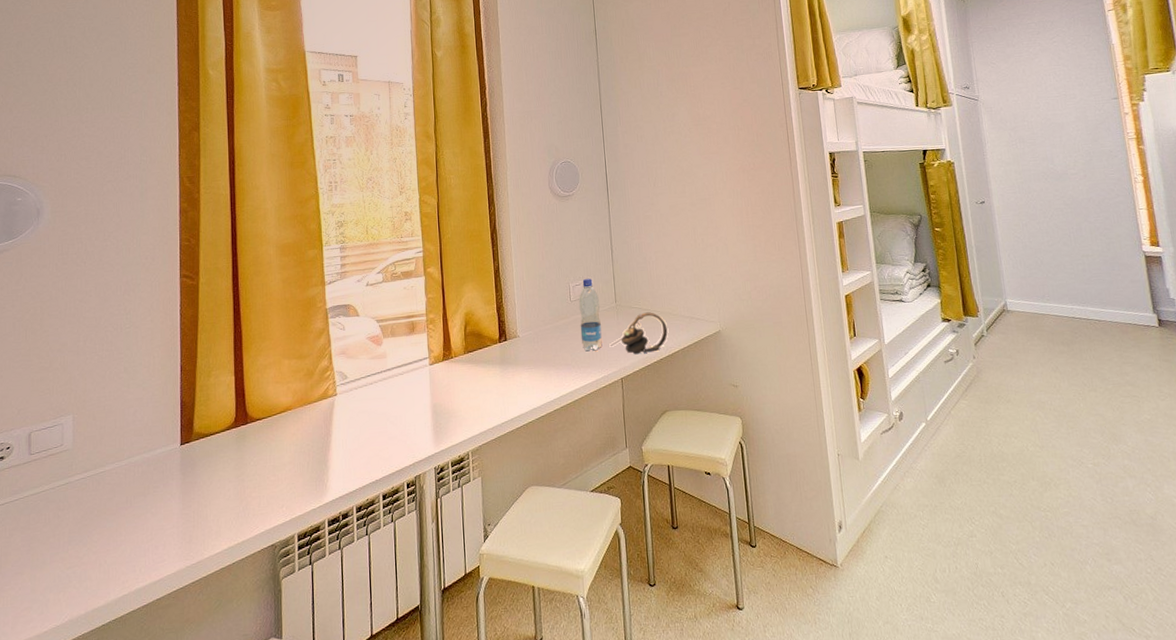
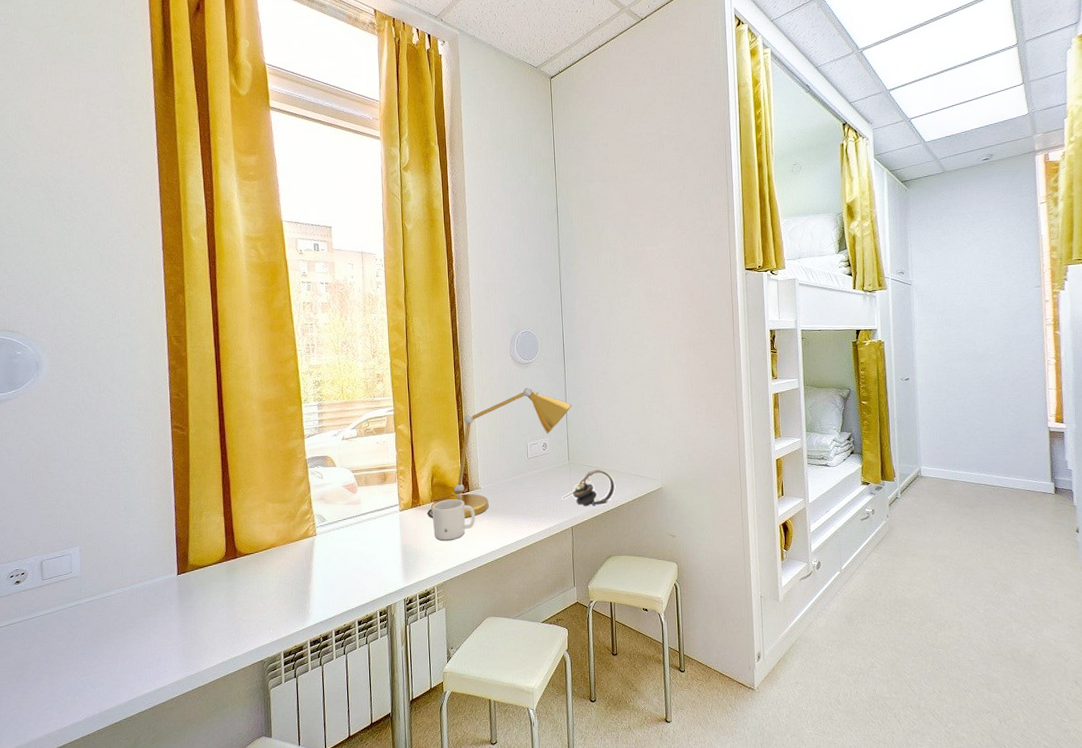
desk lamp: none [460,222,618,372] -> present [427,387,573,519]
mug: none [465,349,514,399] -> present [431,499,476,542]
bottle: present [578,278,603,352] -> none [535,438,556,503]

